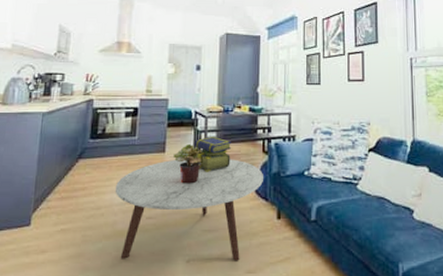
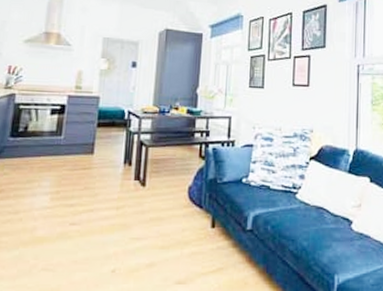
coffee table: present [115,159,263,261] -> none [35,163,199,271]
potted plant: present [173,143,203,184] -> none [102,145,135,189]
stack of books: present [194,137,232,172] -> none [124,139,167,177]

